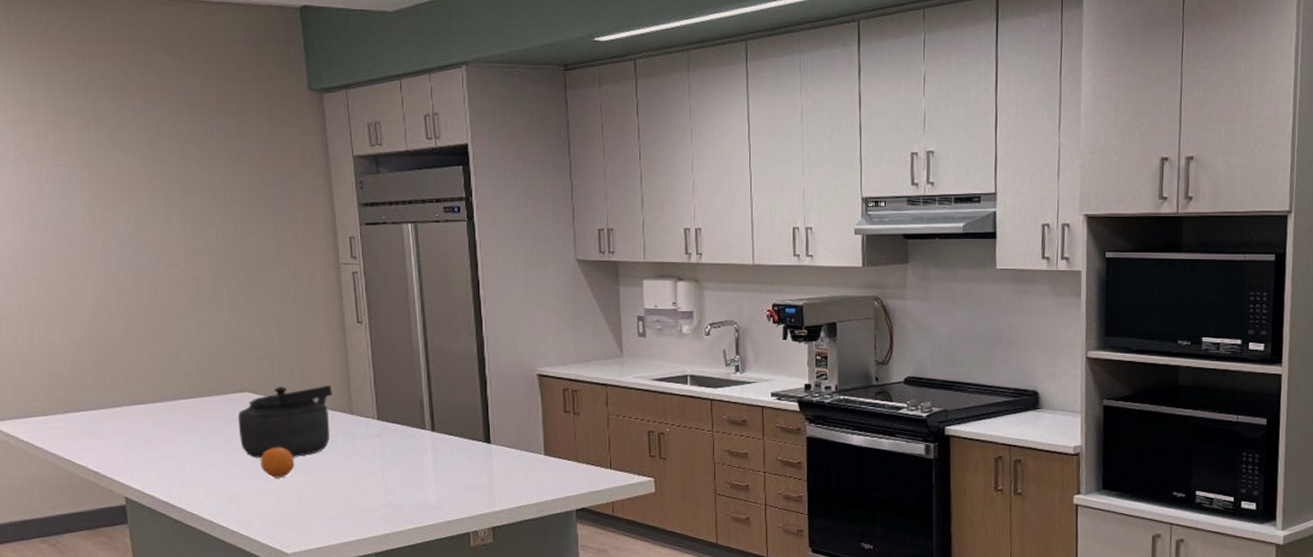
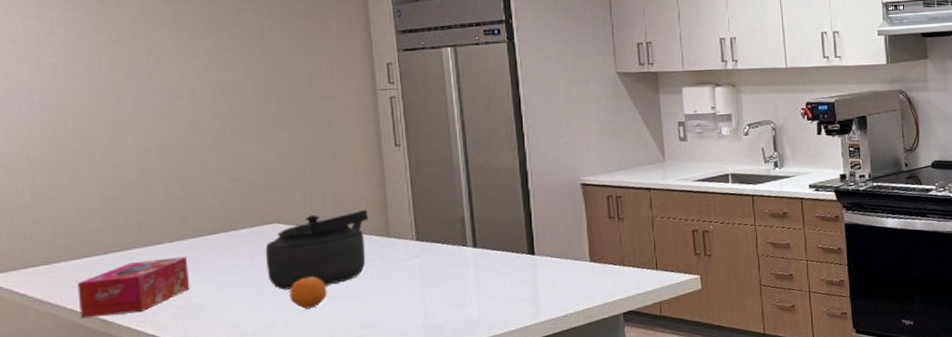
tissue box: none [73,418,171,469] -> present [77,256,190,319]

